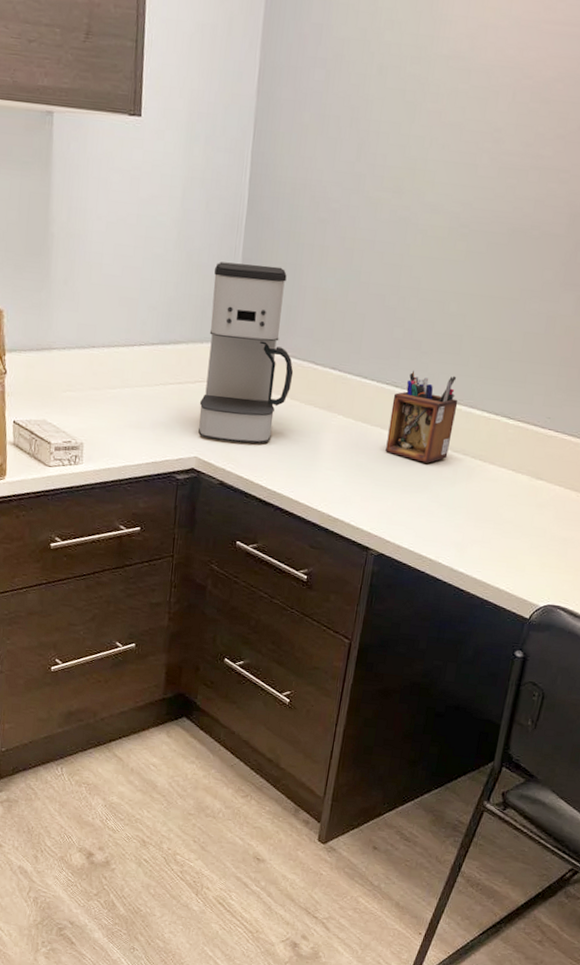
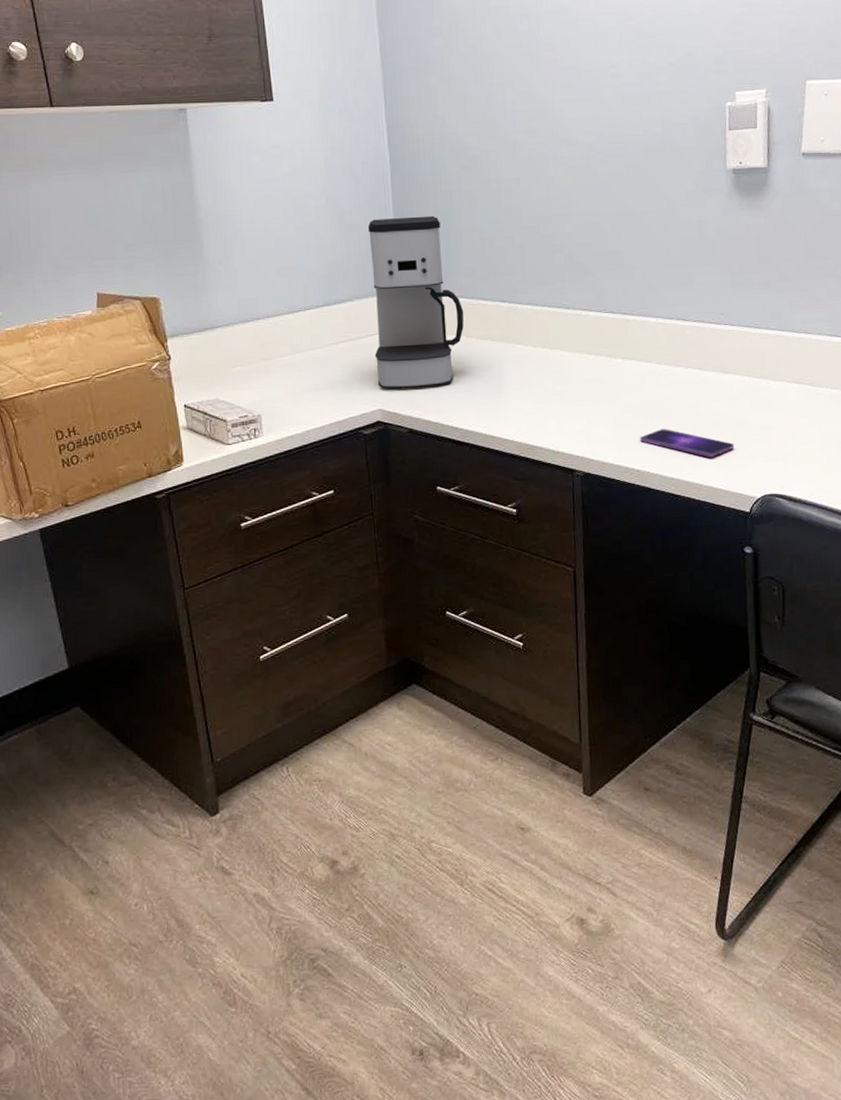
desk organizer: present [385,370,458,463] -> none [567,289,633,377]
smartphone: none [439,523,530,560] -> present [640,429,734,457]

